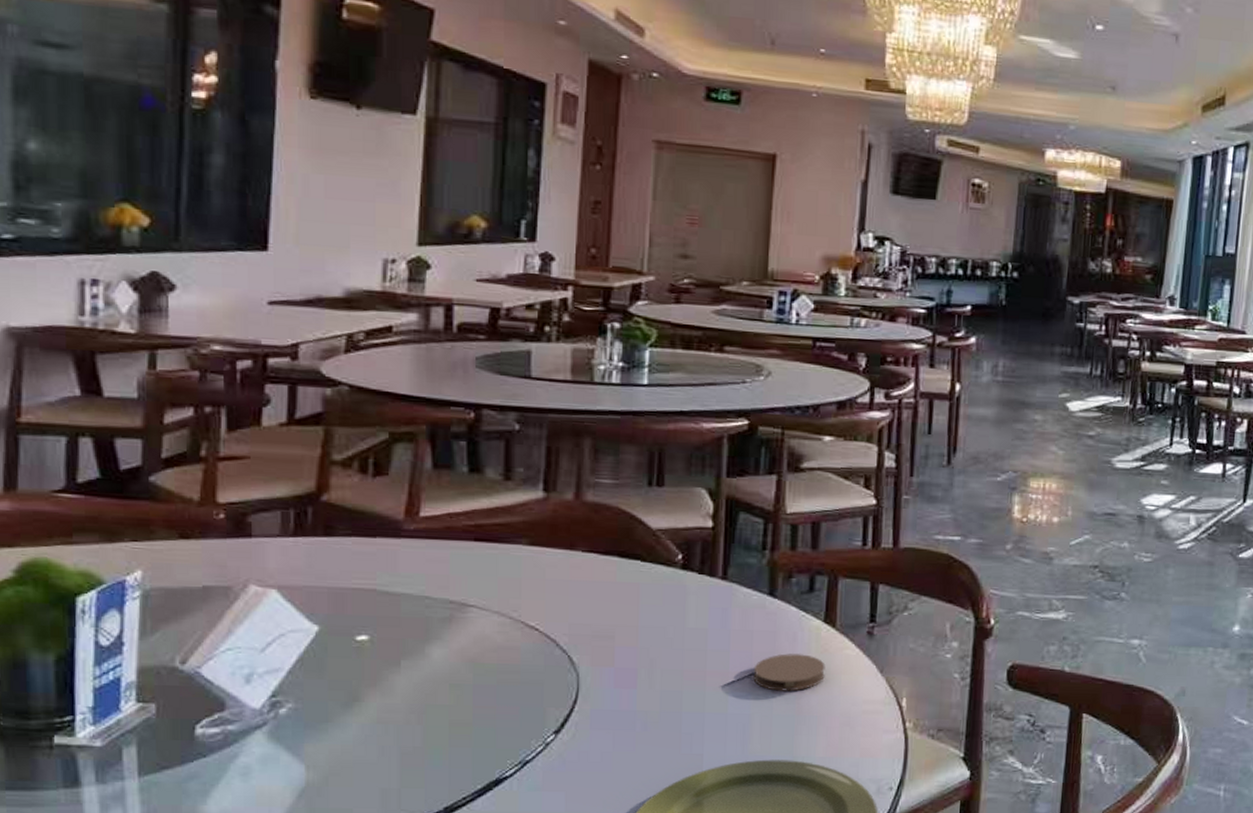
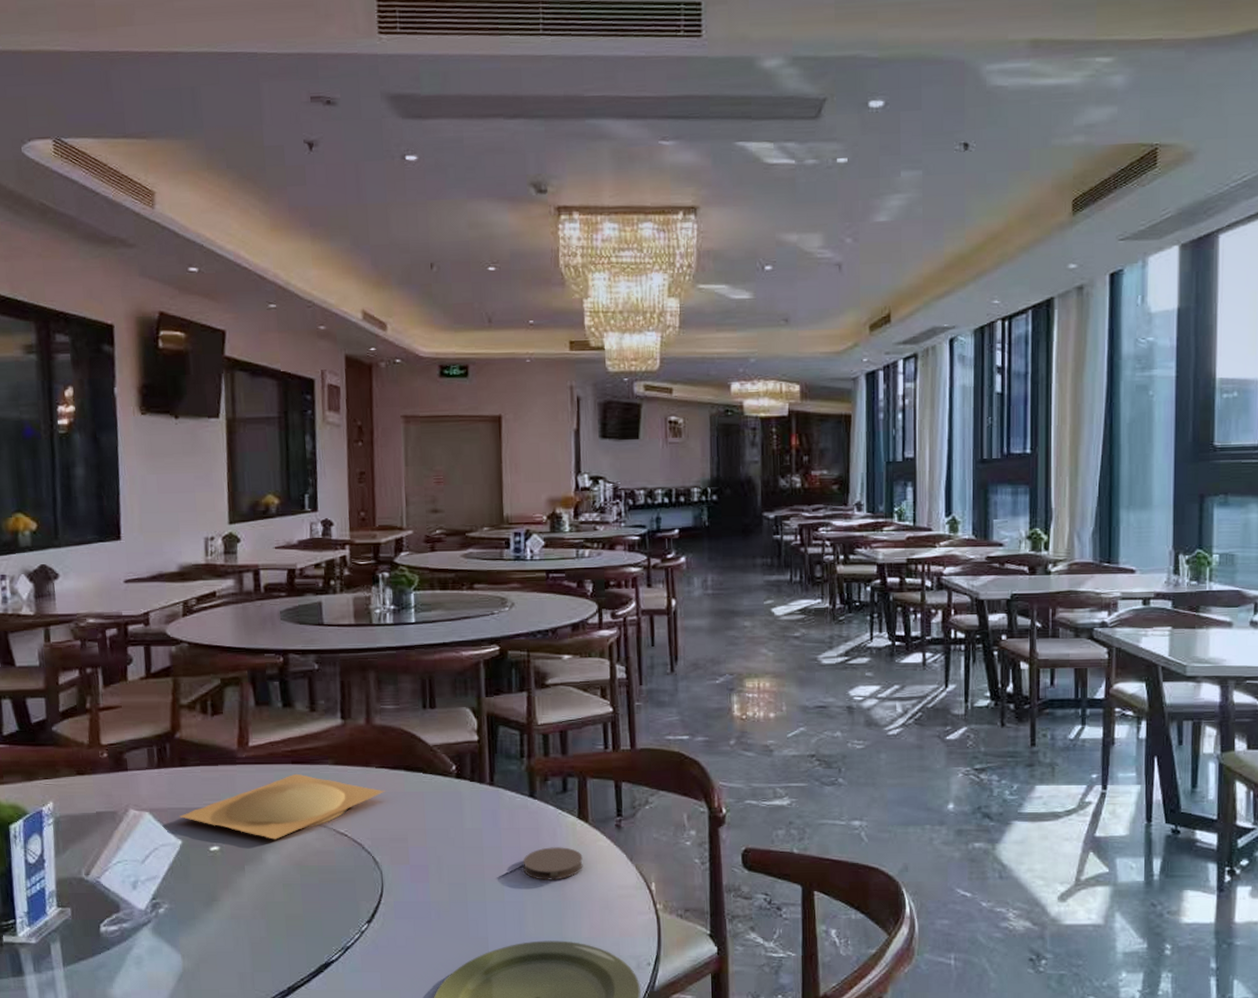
plate: none [318,552,593,631] -> present [179,773,386,840]

